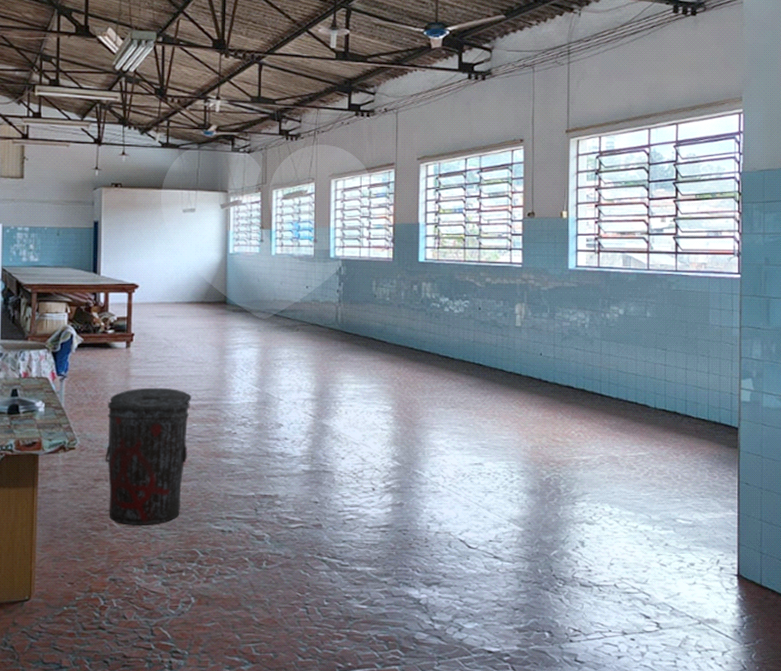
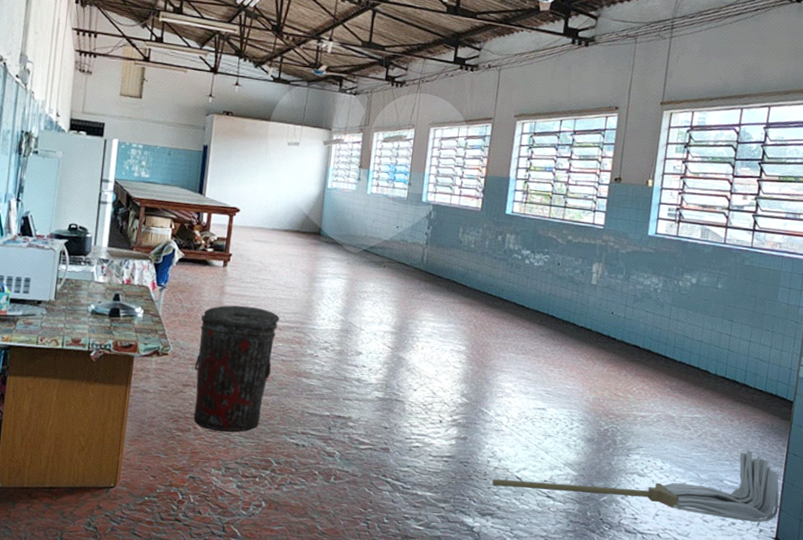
mop: none [435,484,737,561] -> present [492,450,780,523]

